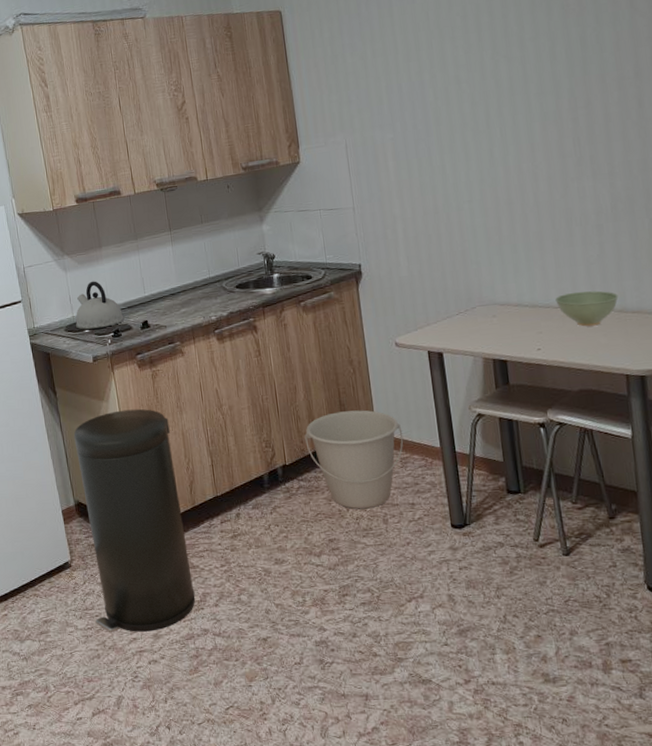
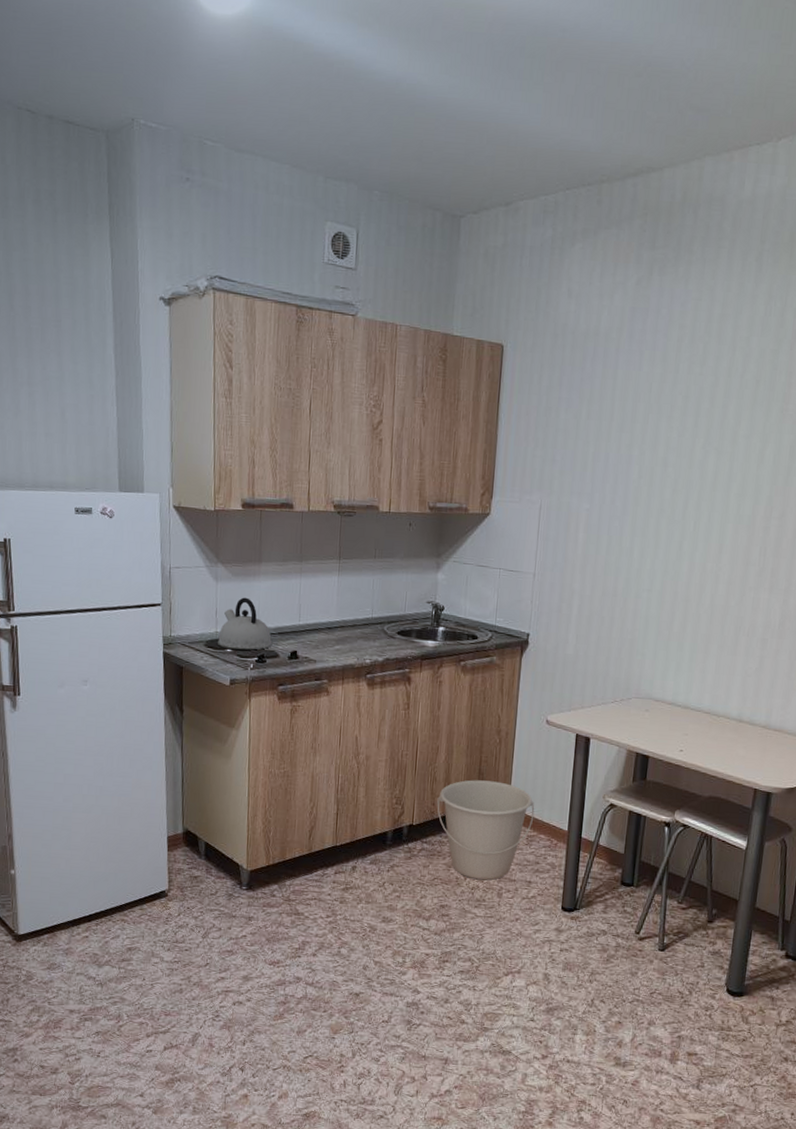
pedal bin: present [73,408,195,632] -> none [184,741,300,973]
bowl: present [555,290,619,327] -> none [707,700,766,737]

